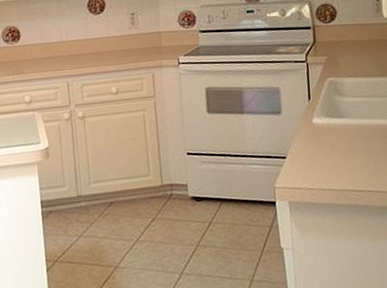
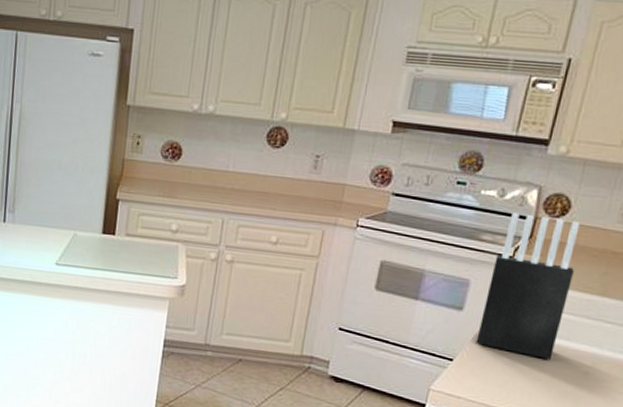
knife block: none [293,22,361,140] -> present [476,212,580,360]

